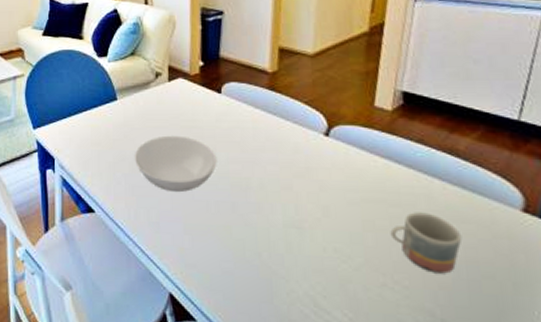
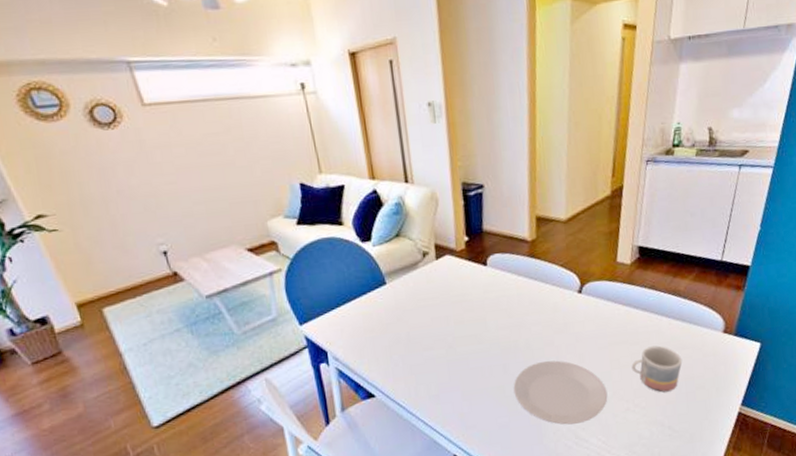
bowl: present [134,135,217,193] -> none [408,310,488,365]
plate: none [241,207,358,289] -> present [513,360,608,425]

